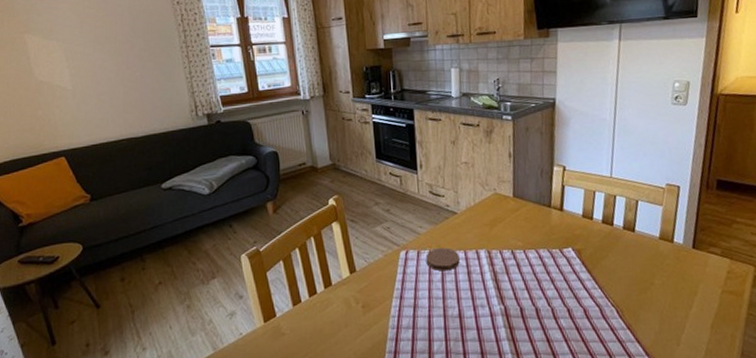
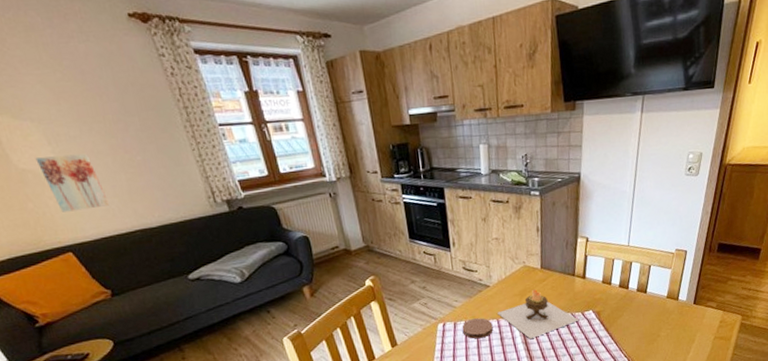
wall art: none [53,69,105,120] -> present [35,153,109,212]
candle: none [465,220,556,275] -> present [497,289,578,339]

